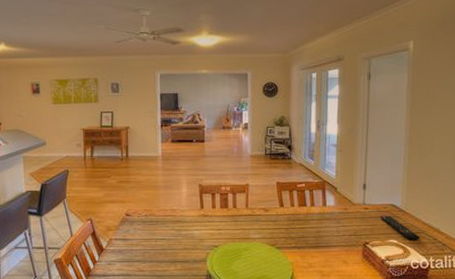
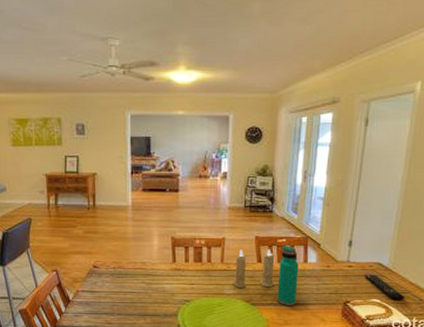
candle: none [258,194,296,232] -> present [233,249,275,288]
water bottle: none [300,190,319,248] -> present [277,246,299,306]

